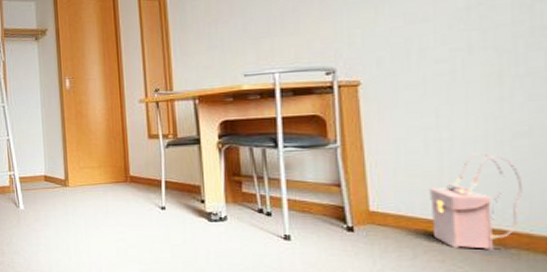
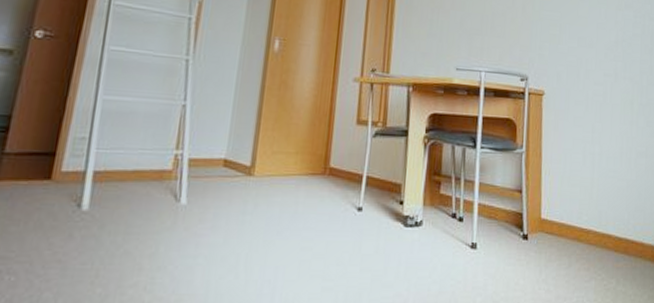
satchel: present [429,153,523,251] -> none [583,167,641,259]

